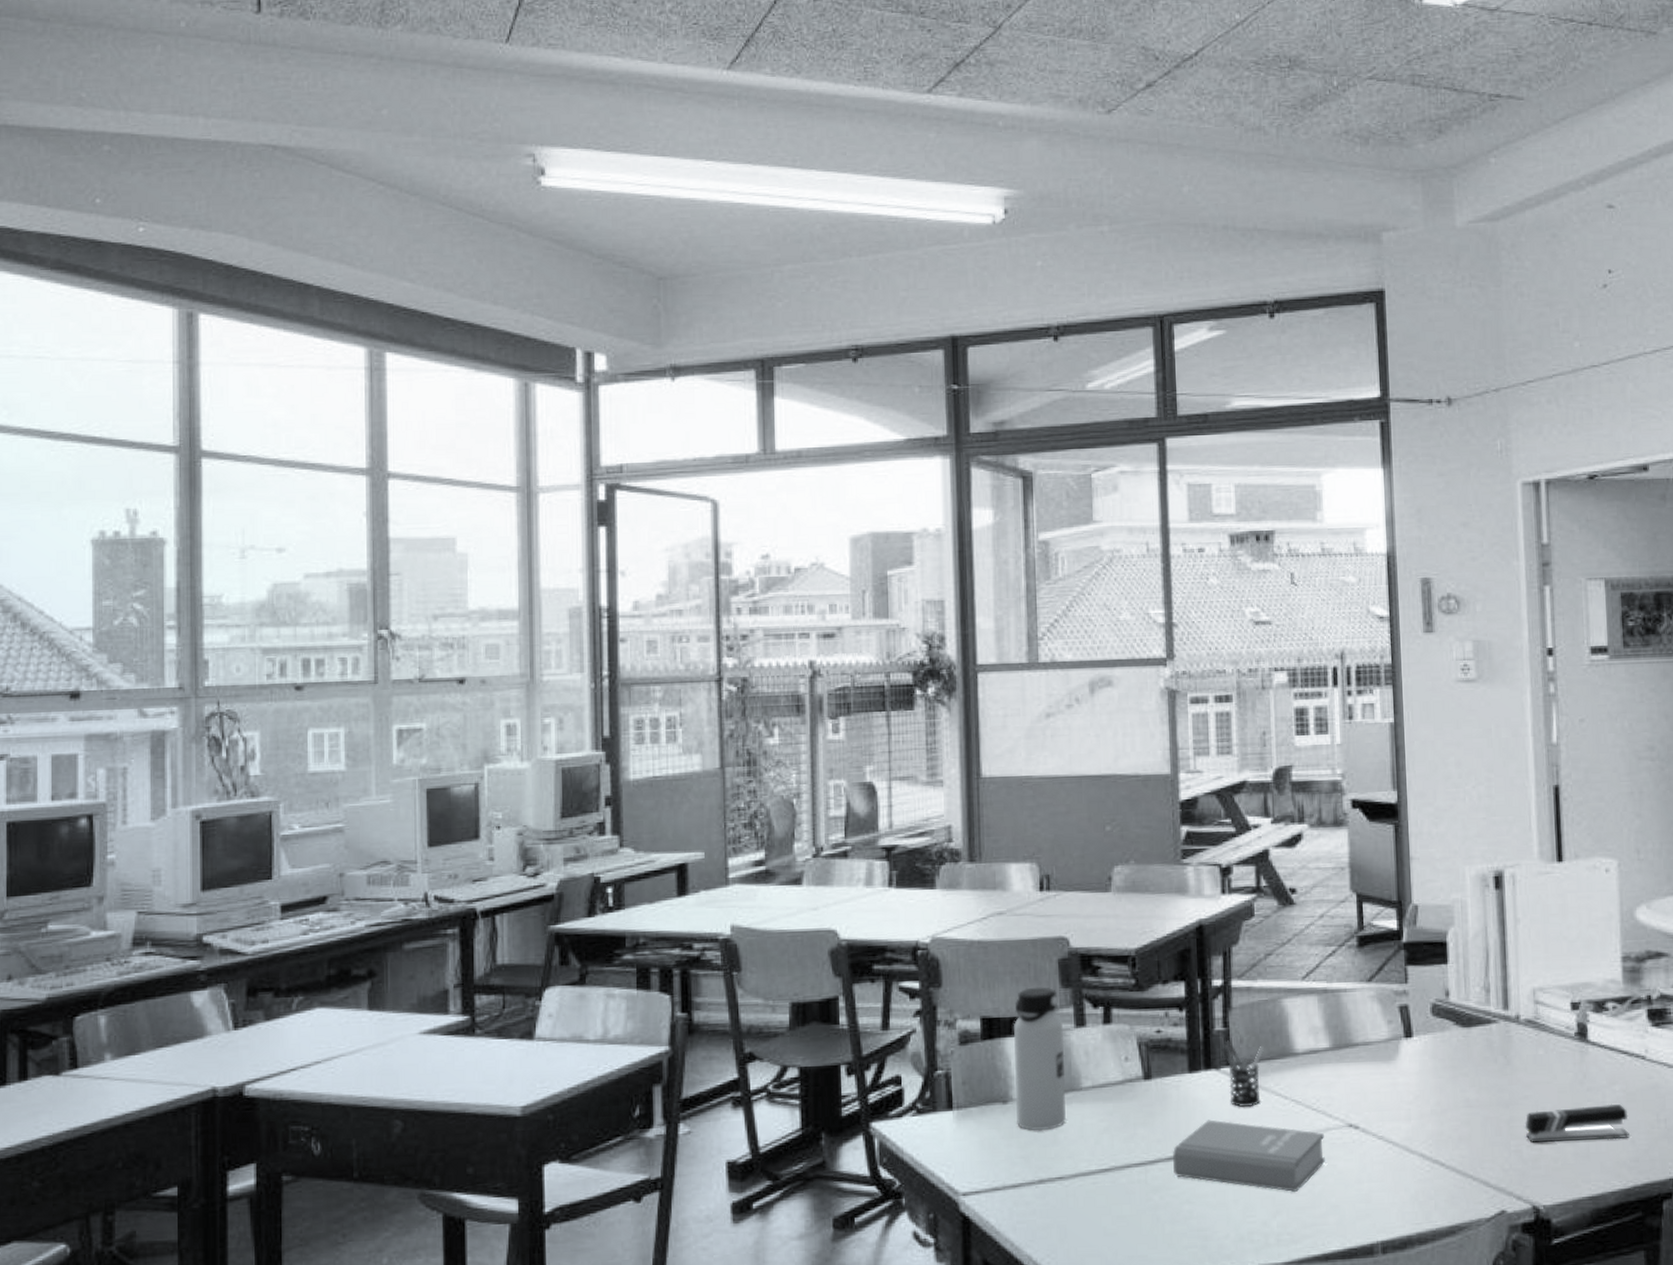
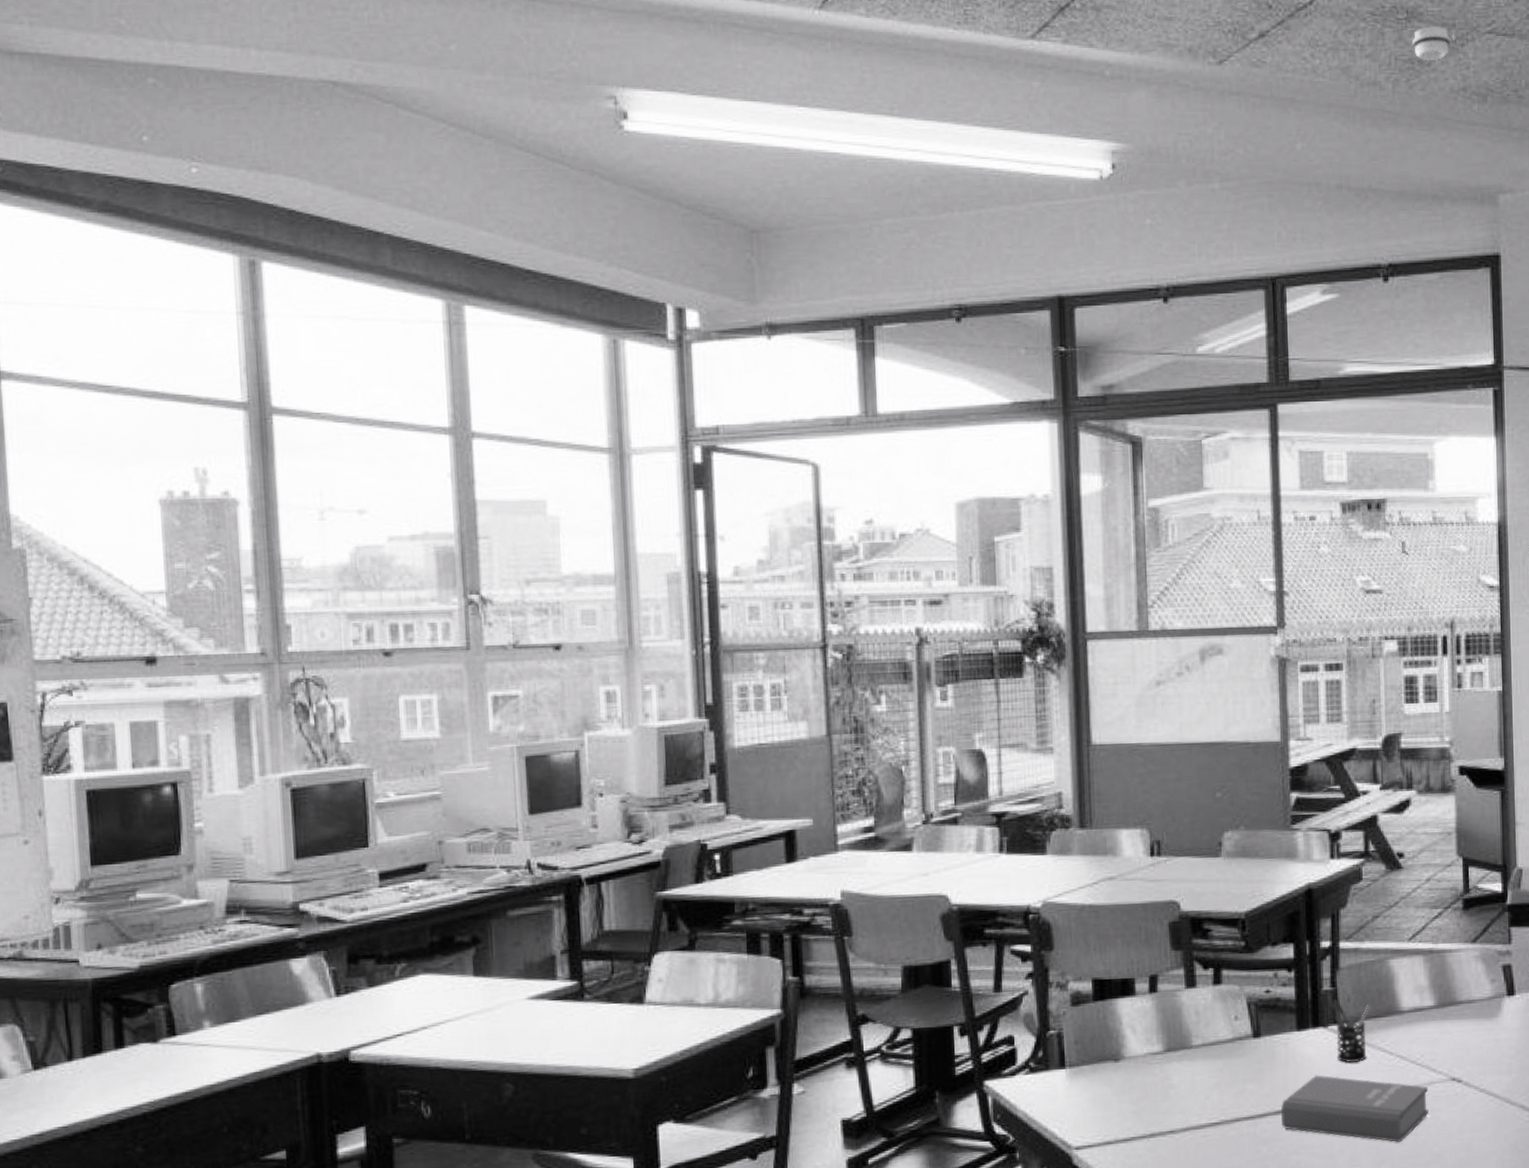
water bottle: present [1014,987,1067,1130] -> none [1125,949,1178,1087]
smoke detector: none [1295,72,1332,106] -> present [1412,25,1450,60]

